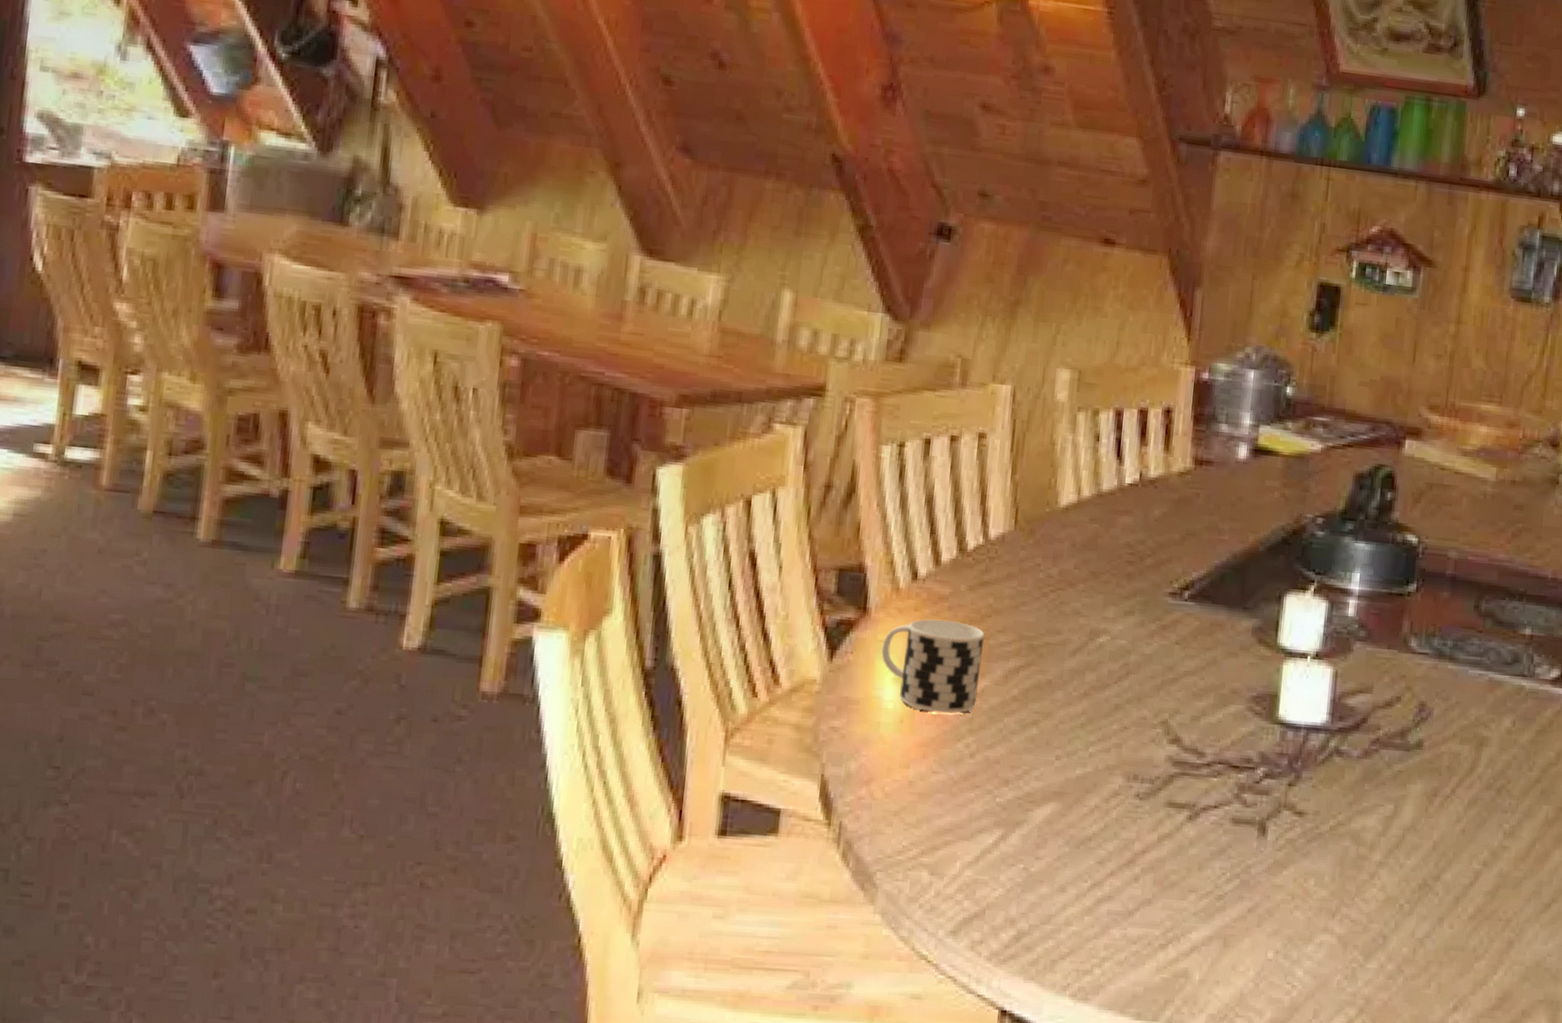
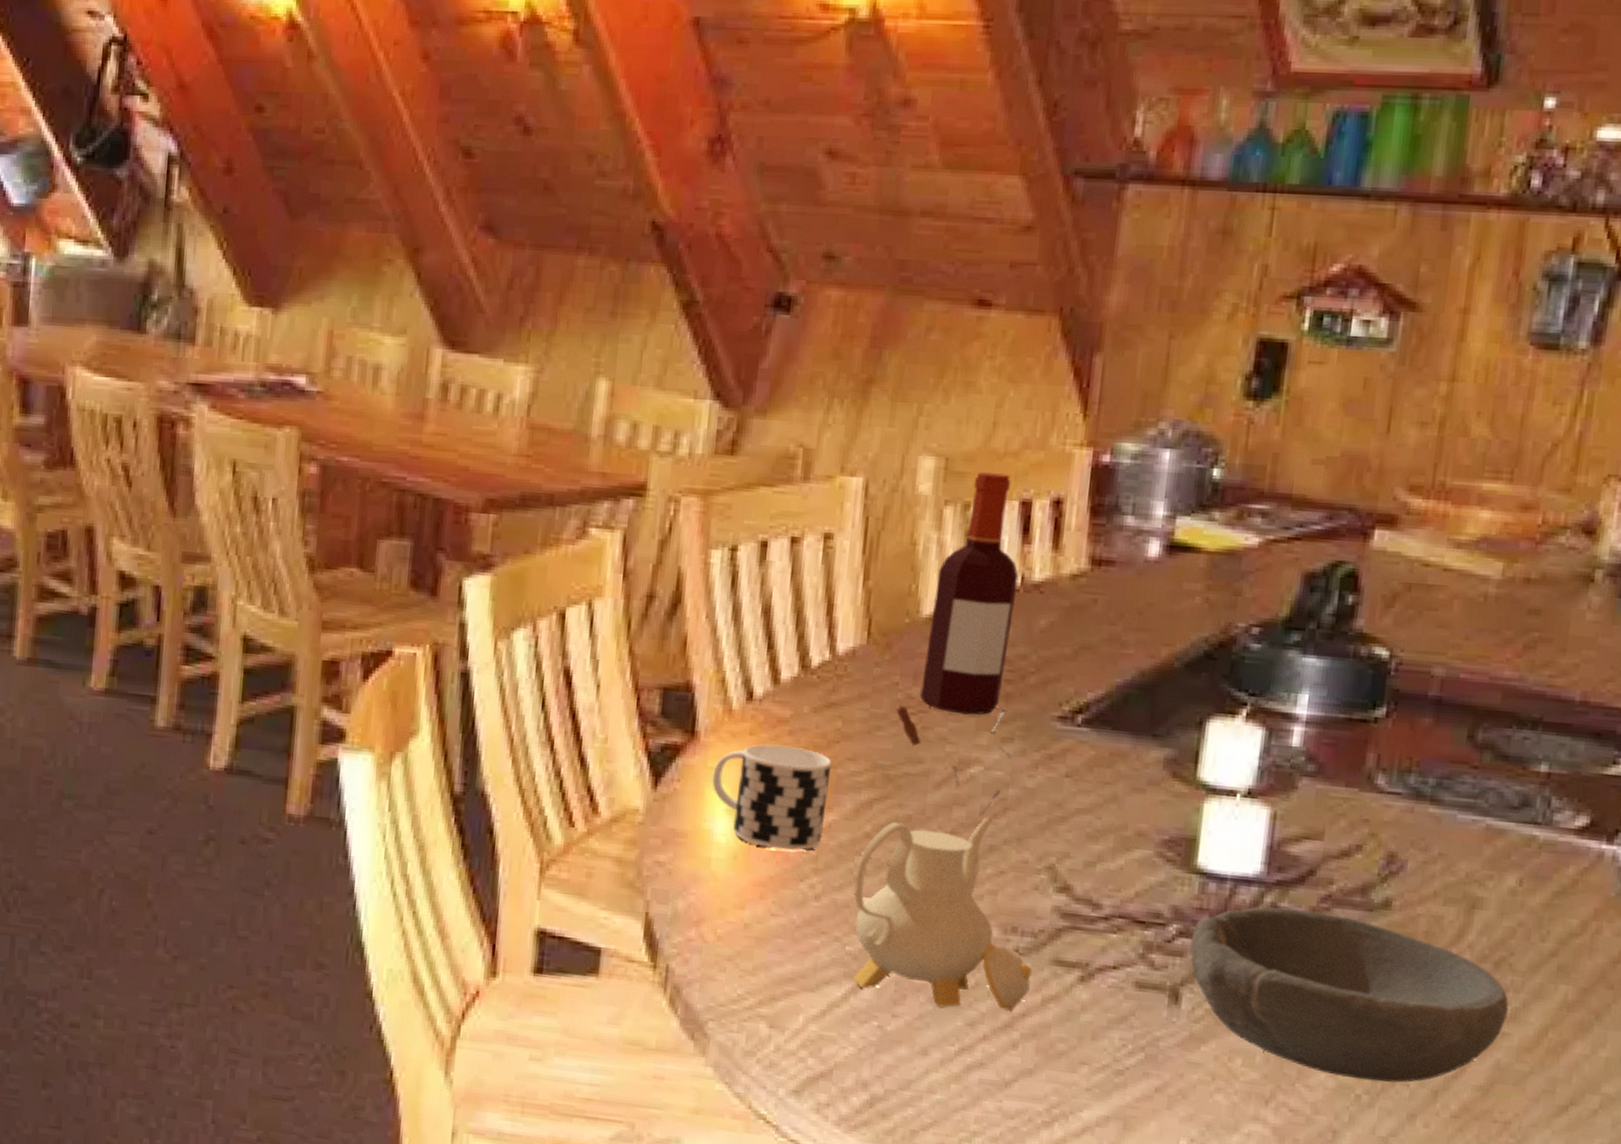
teapot: none [1002,583,1150,850] -> present [852,705,1032,1012]
bottle: none [1058,384,1138,592] -> present [920,472,1019,715]
bowl: none [1273,750,1508,893] -> present [1189,907,1509,1083]

